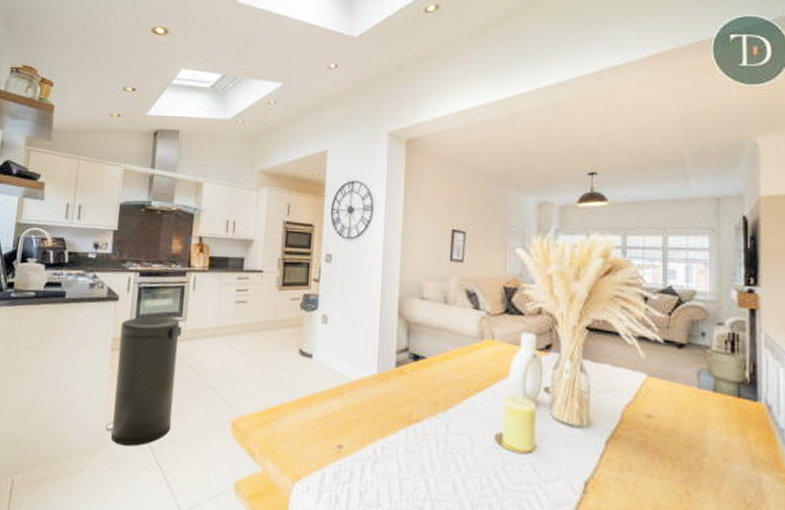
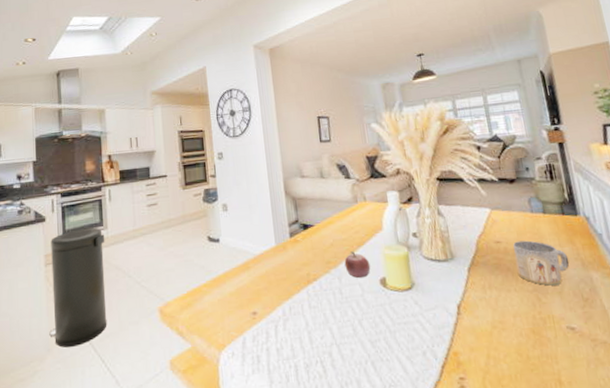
fruit: none [455,396,487,430] -> present [344,251,371,279]
mug: none [667,419,736,481] -> present [512,240,570,286]

